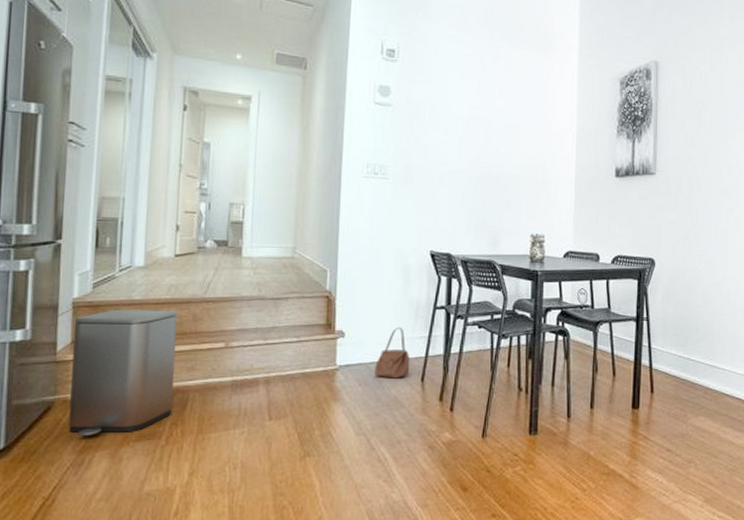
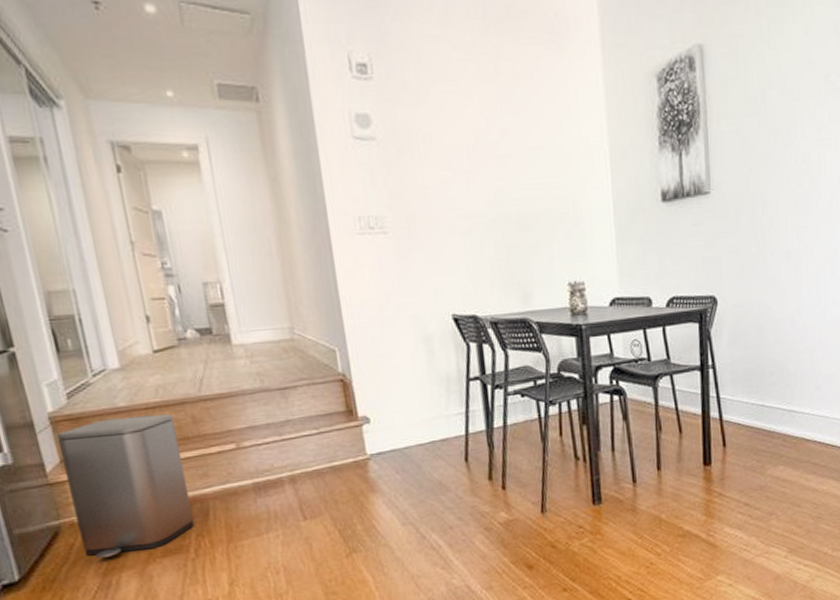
handbag: present [375,327,410,379] -> none [410,405,451,463]

